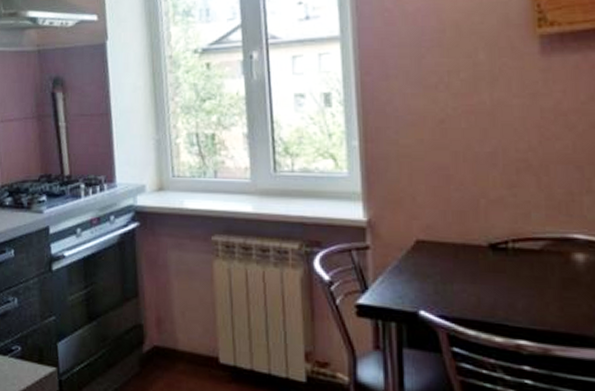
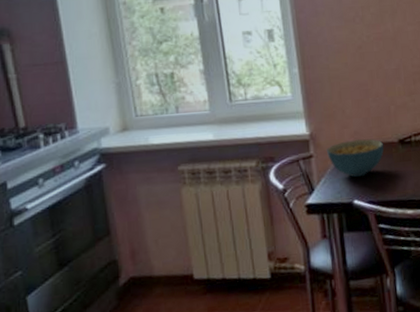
cereal bowl: none [387,234,467,283] -> present [326,138,384,178]

